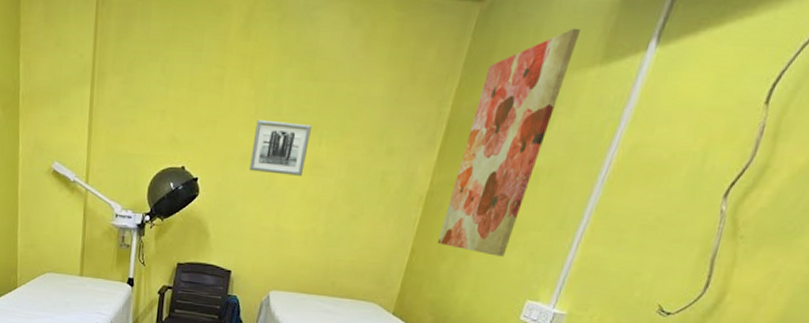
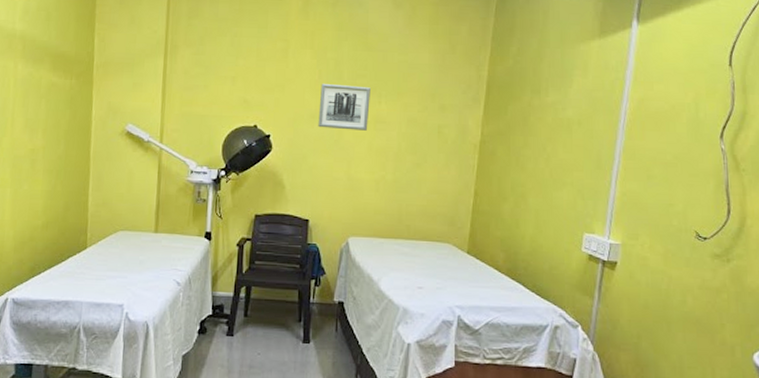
wall art: present [437,28,582,257] -> none [496,11,579,195]

